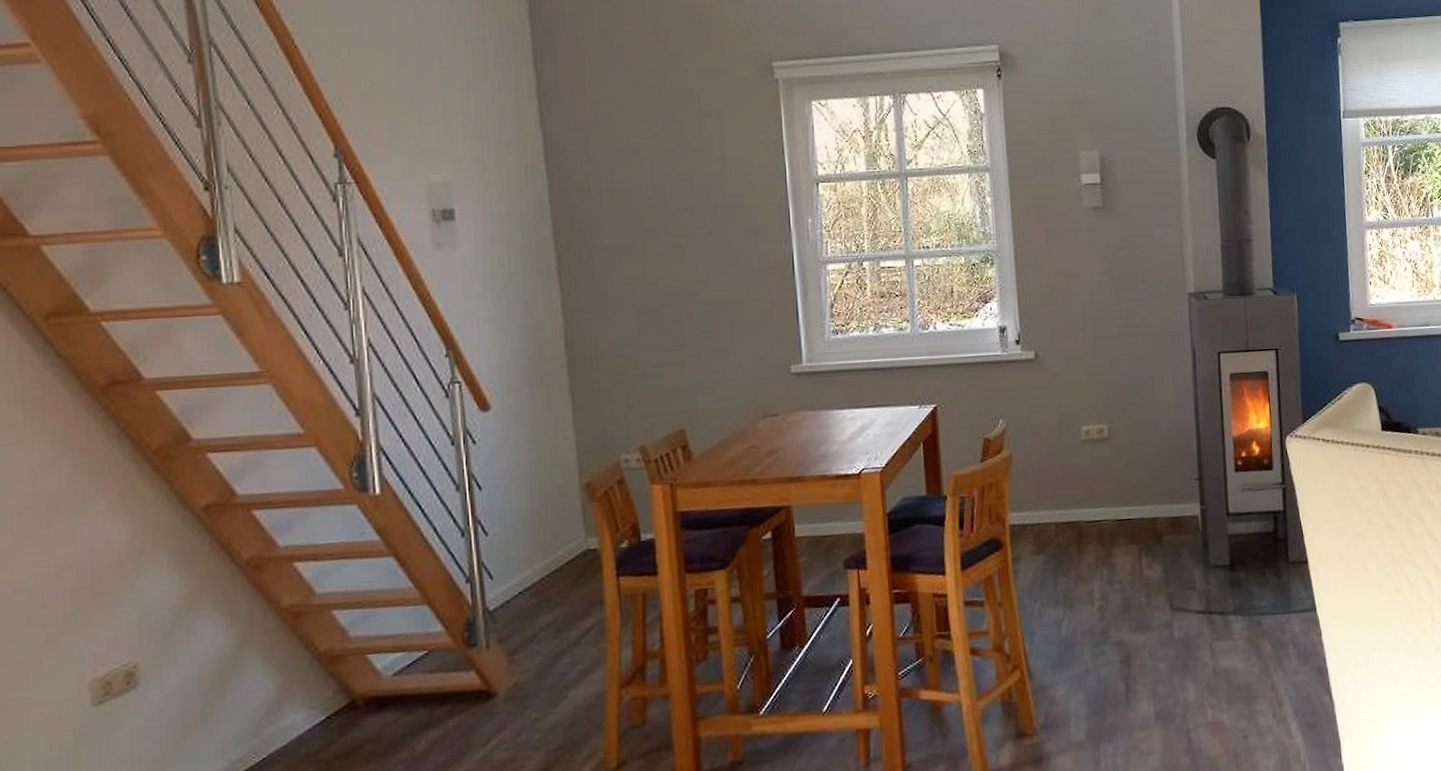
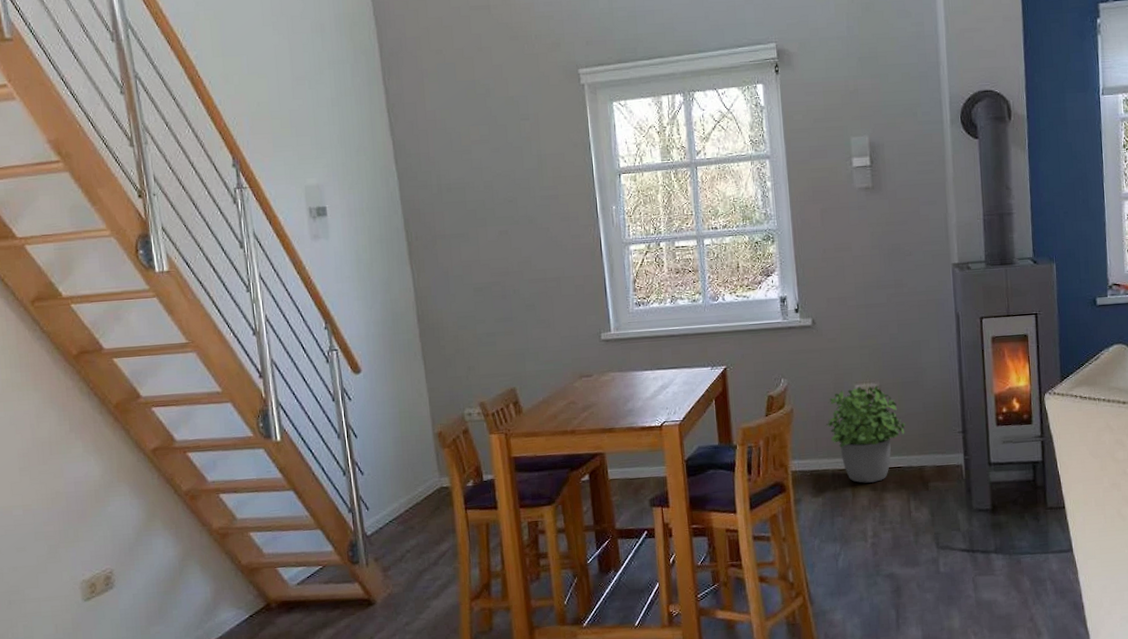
potted plant: none [1048,426,1137,538] -> present [825,385,906,483]

